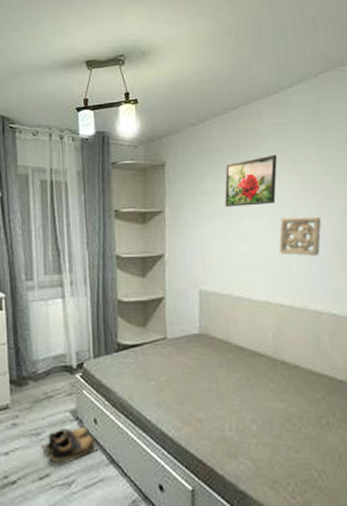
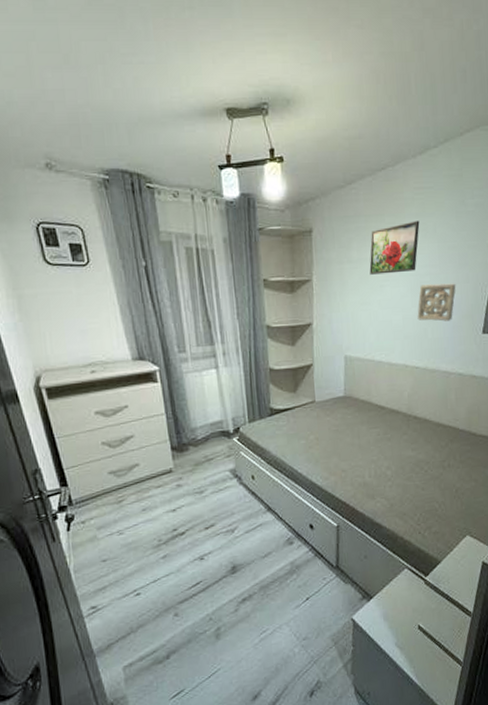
shoes: present [42,427,99,469] -> none [206,483,257,519]

